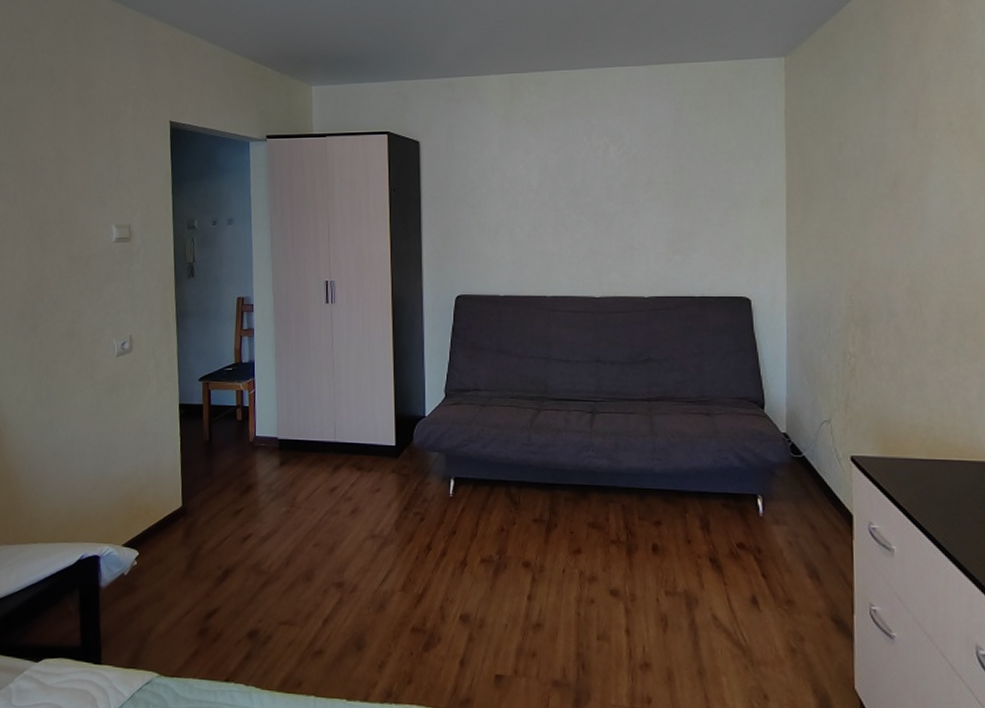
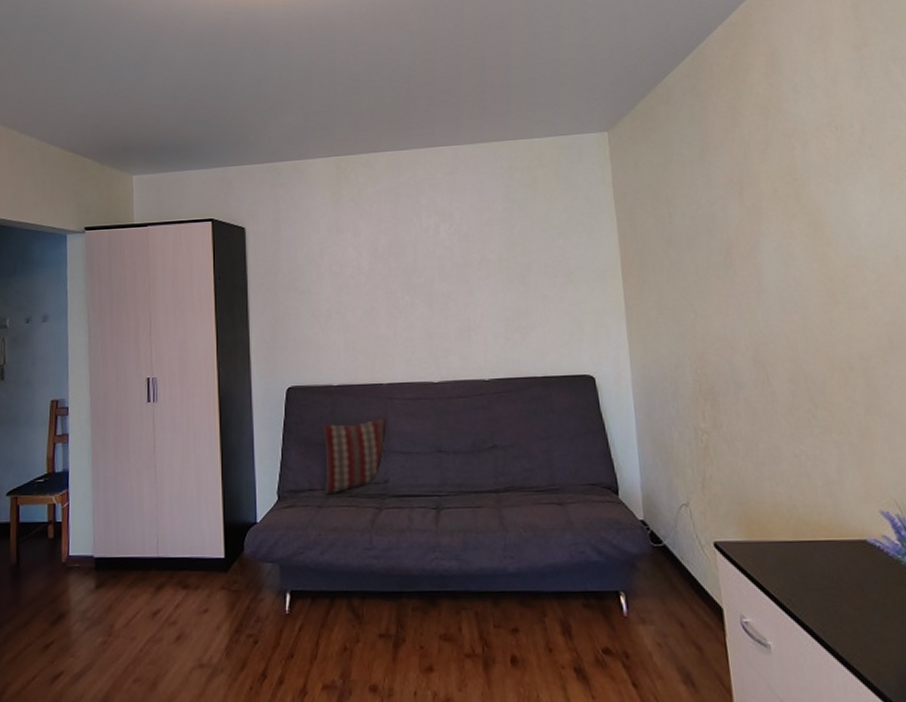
pillow: none [488,328,549,395] -> present [322,418,389,495]

